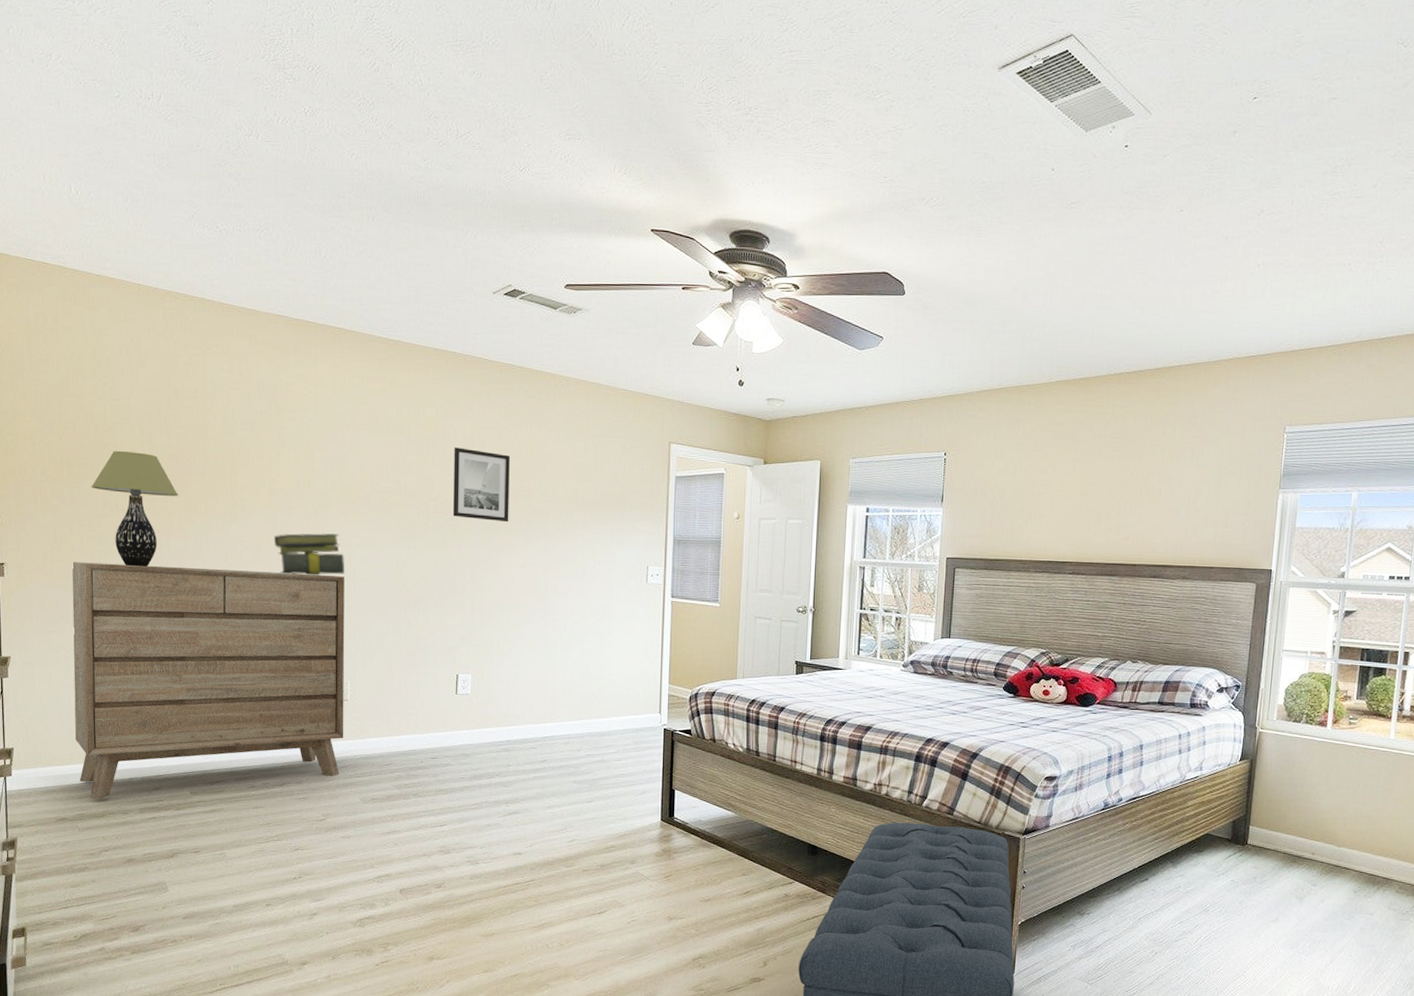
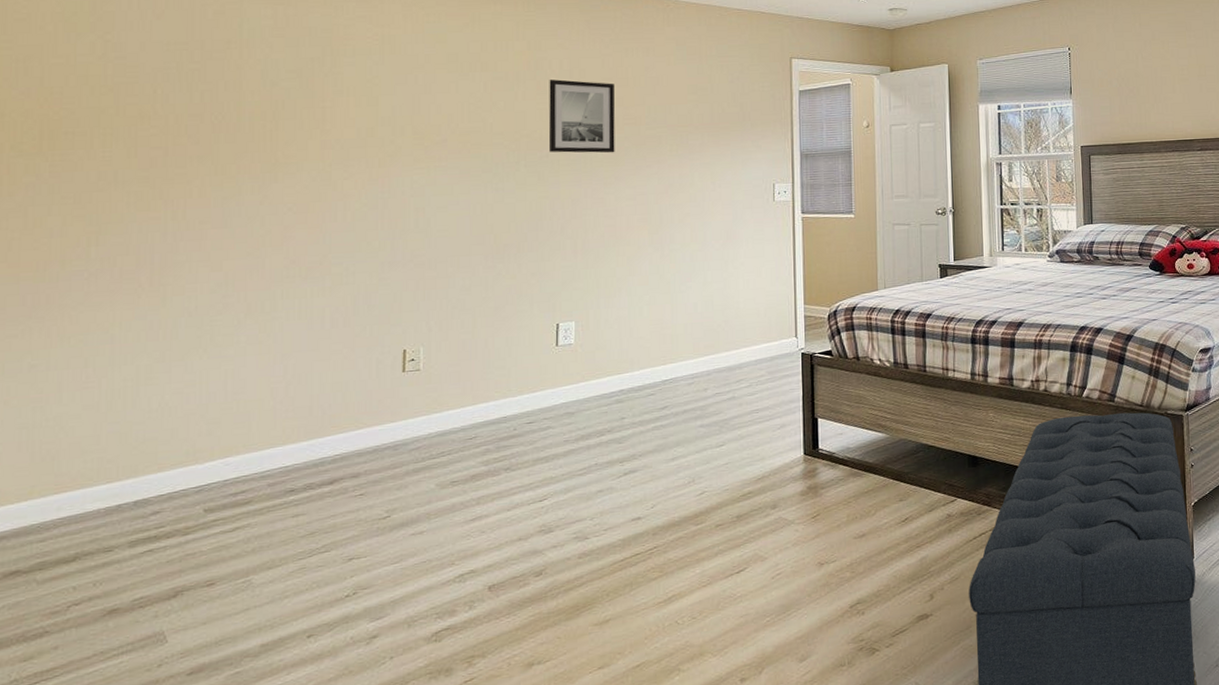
dresser: present [72,562,345,799] -> none [38,229,417,540]
table lamp: present [91,451,178,567] -> none [81,114,201,246]
stack of books: present [273,533,344,576] -> none [326,183,416,234]

